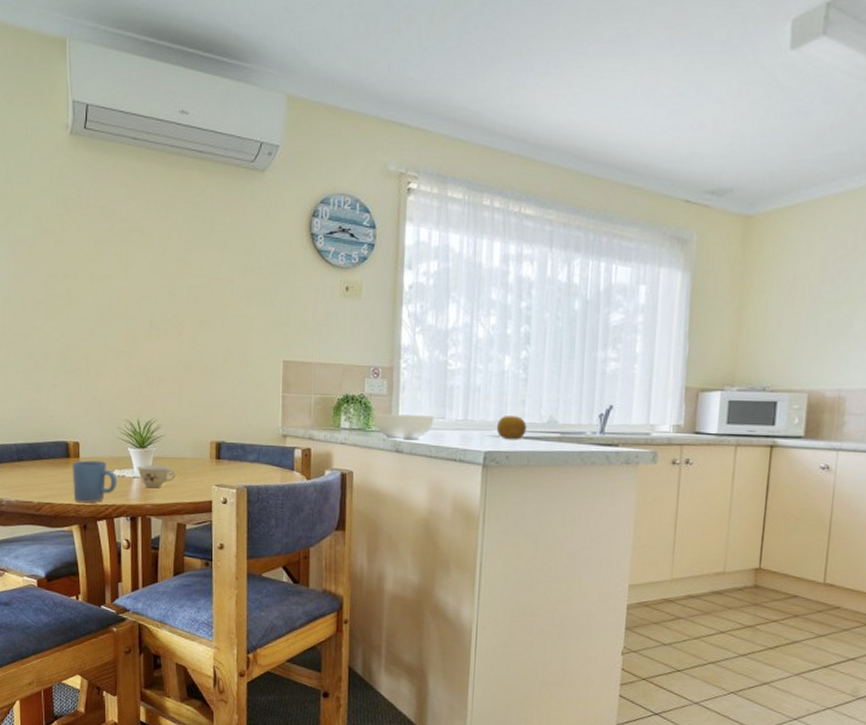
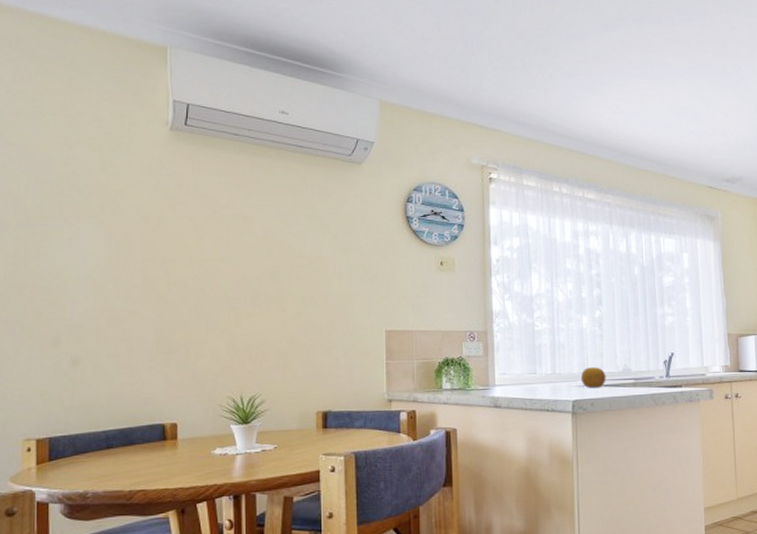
mug: present [72,460,118,504] -> none [168,440,219,487]
teacup: present [137,464,176,488] -> none [240,439,281,463]
bowl: present [372,414,435,439] -> none [471,372,527,395]

